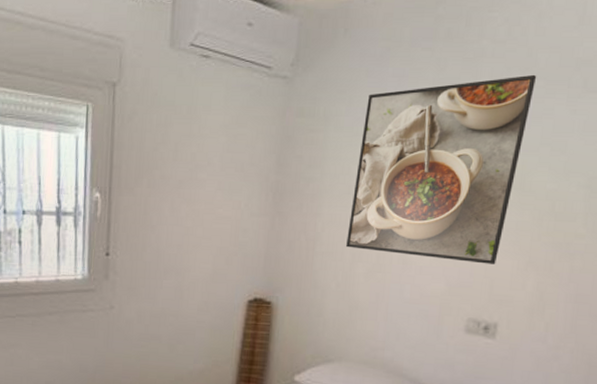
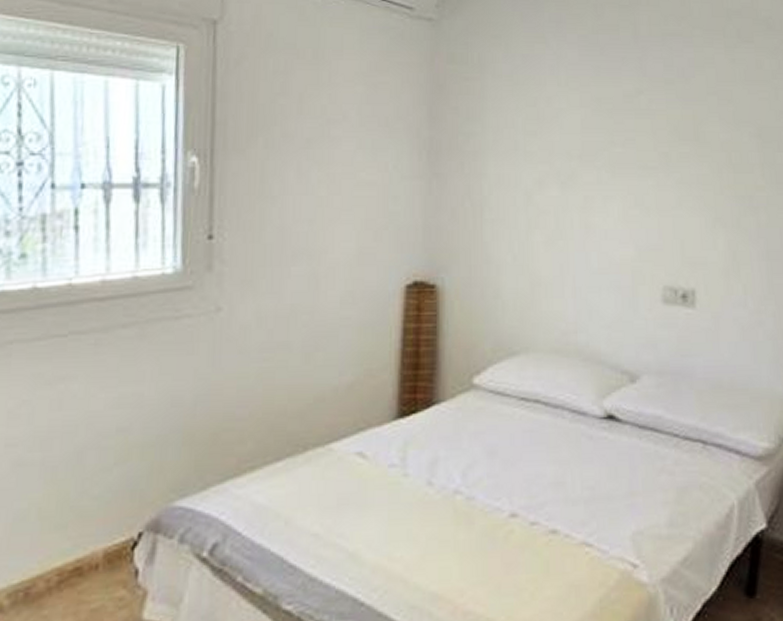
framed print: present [346,74,537,264] -> none [519,23,693,223]

